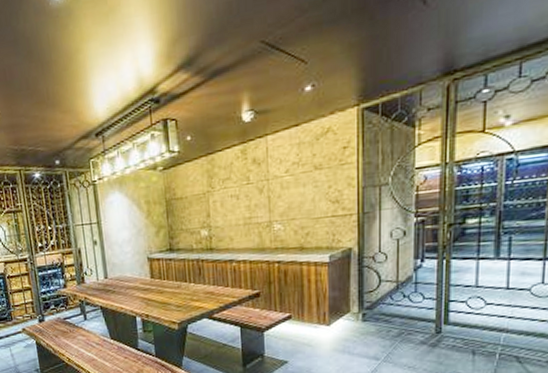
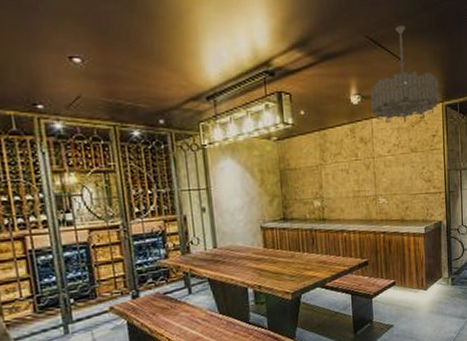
chandelier: none [266,18,353,140] -> present [370,25,439,124]

